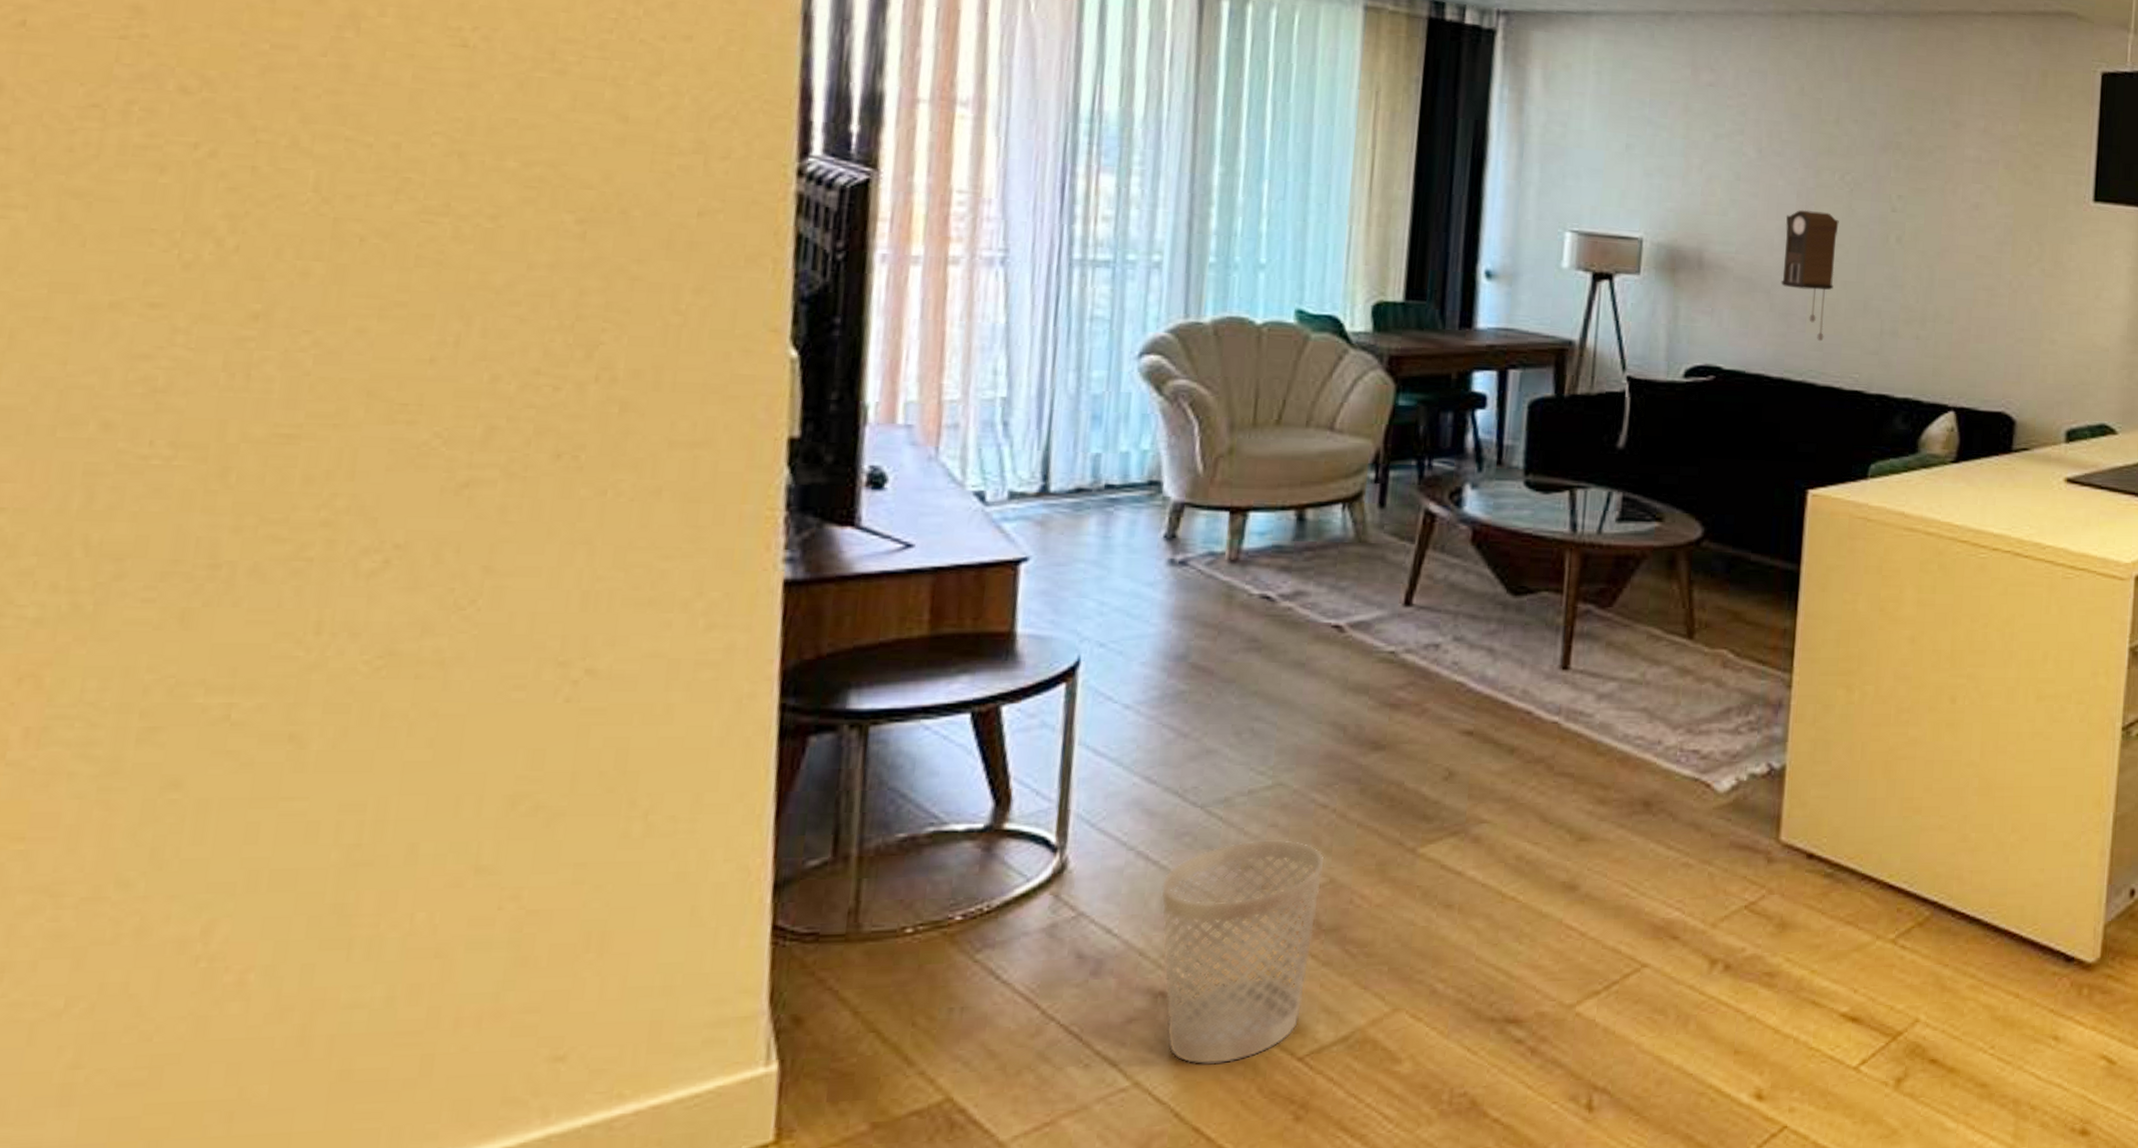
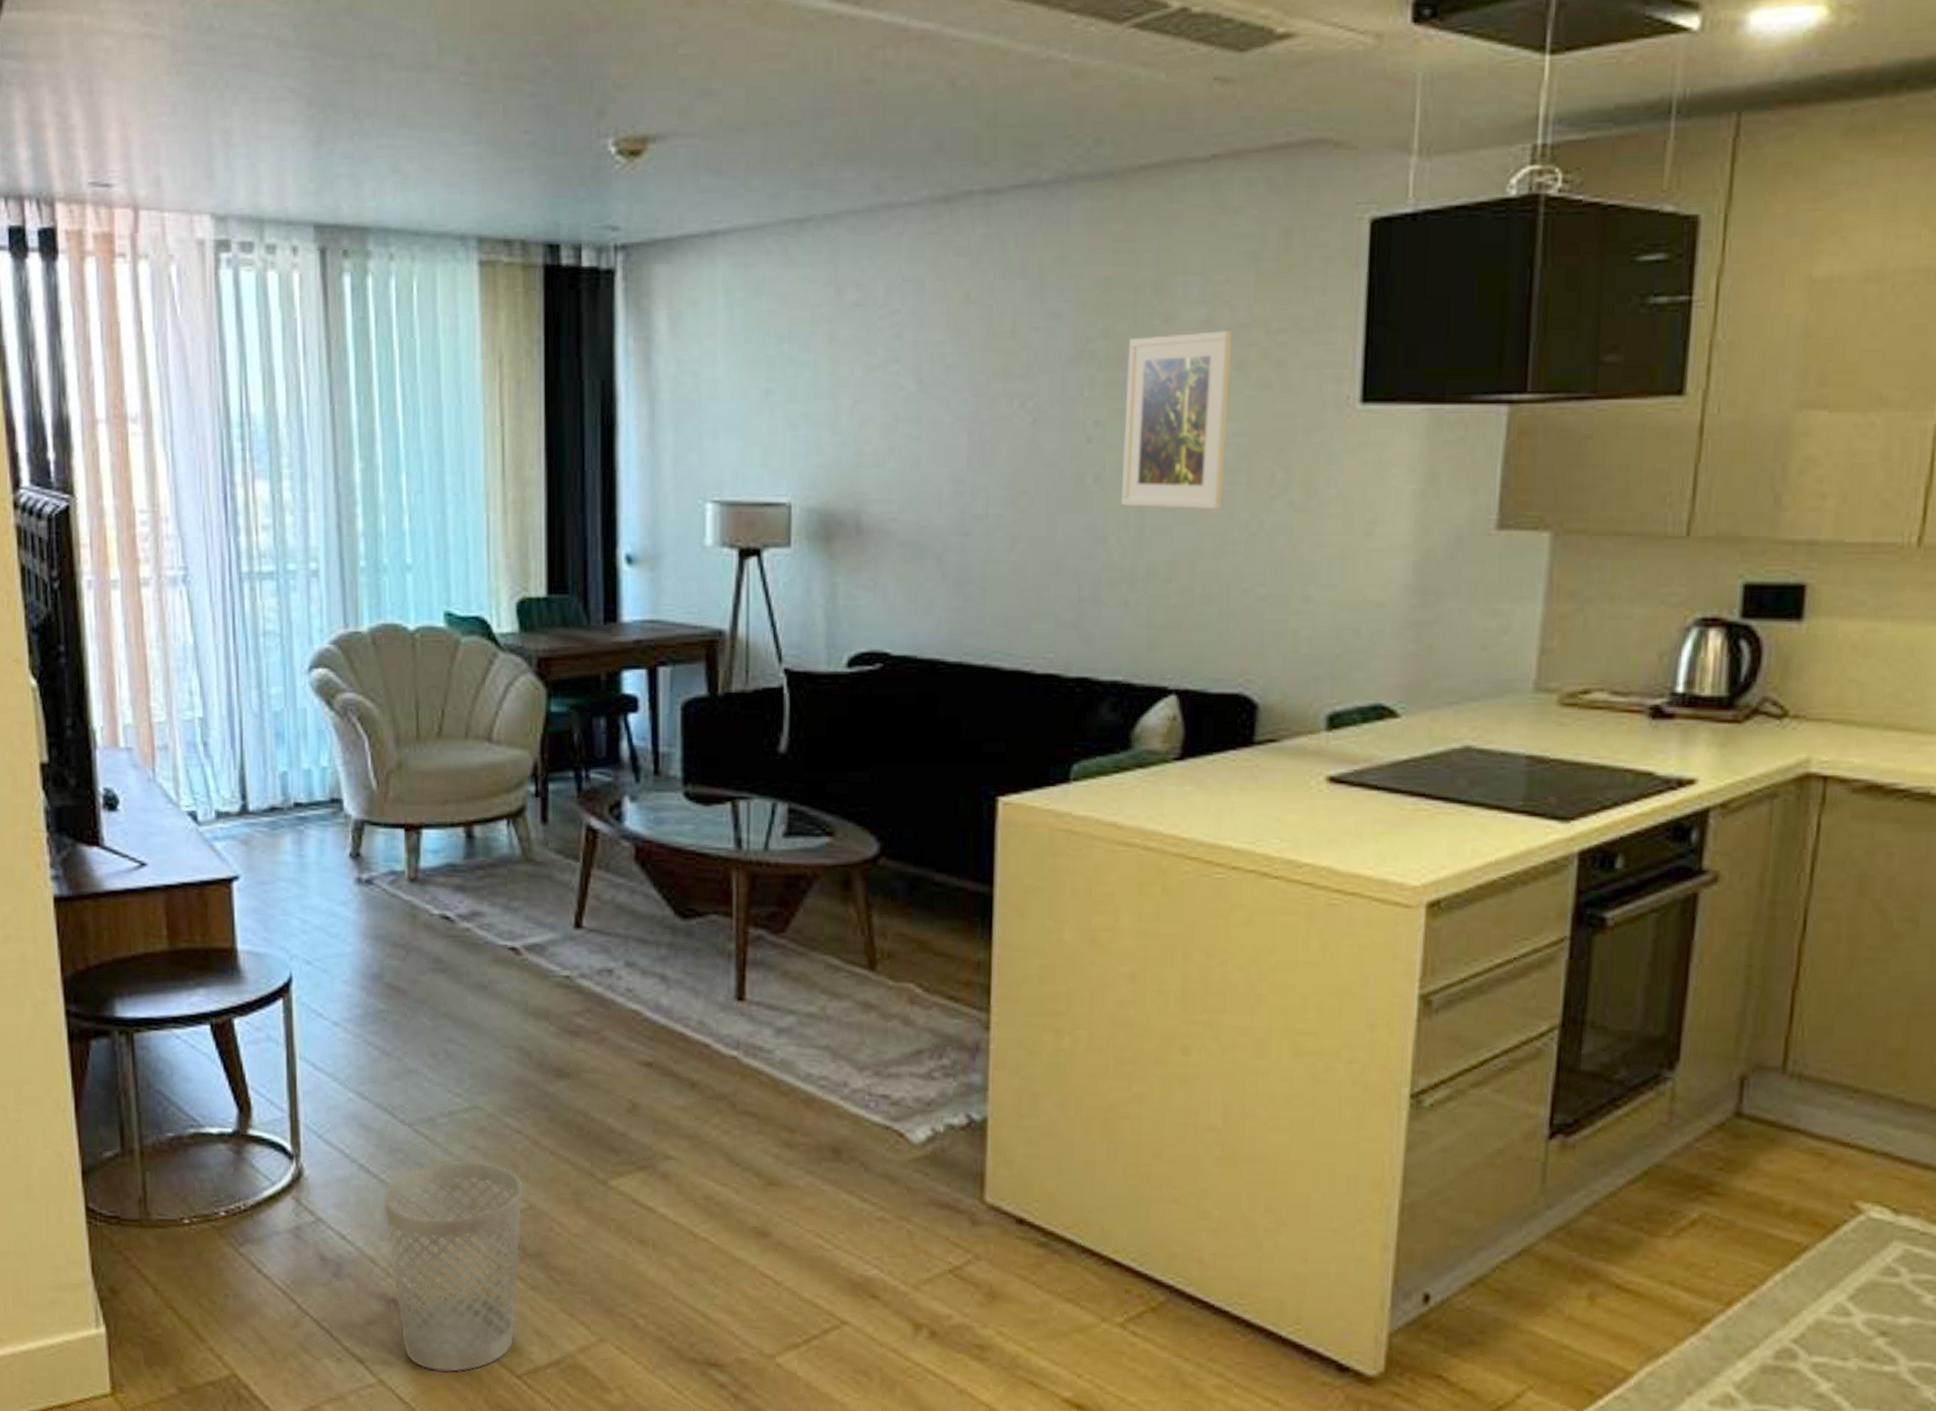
pendulum clock: present [1781,209,1839,342] -> none [953,450,1021,615]
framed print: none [1916,136,2004,270] -> present [1120,329,1233,509]

